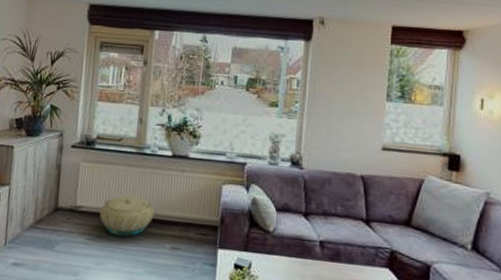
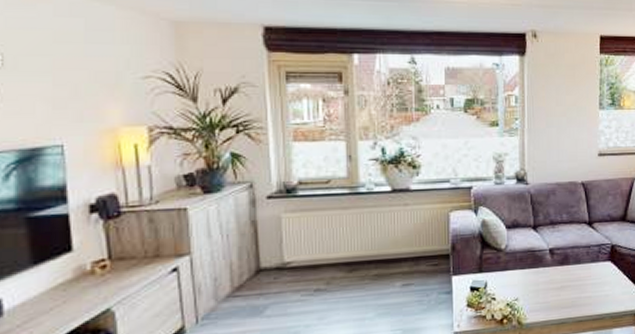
basket: present [100,195,155,237] -> none [315,240,379,286]

